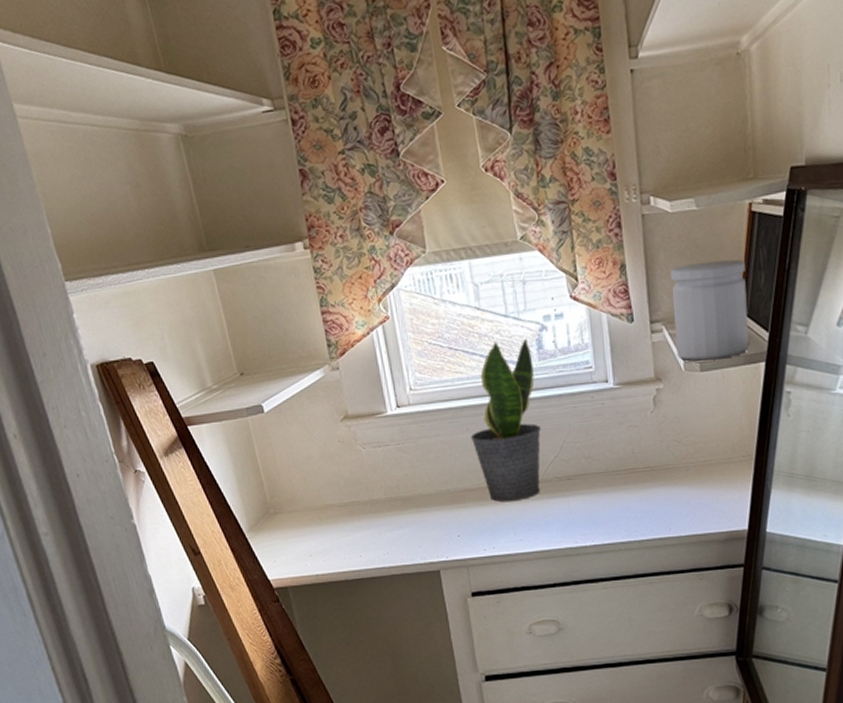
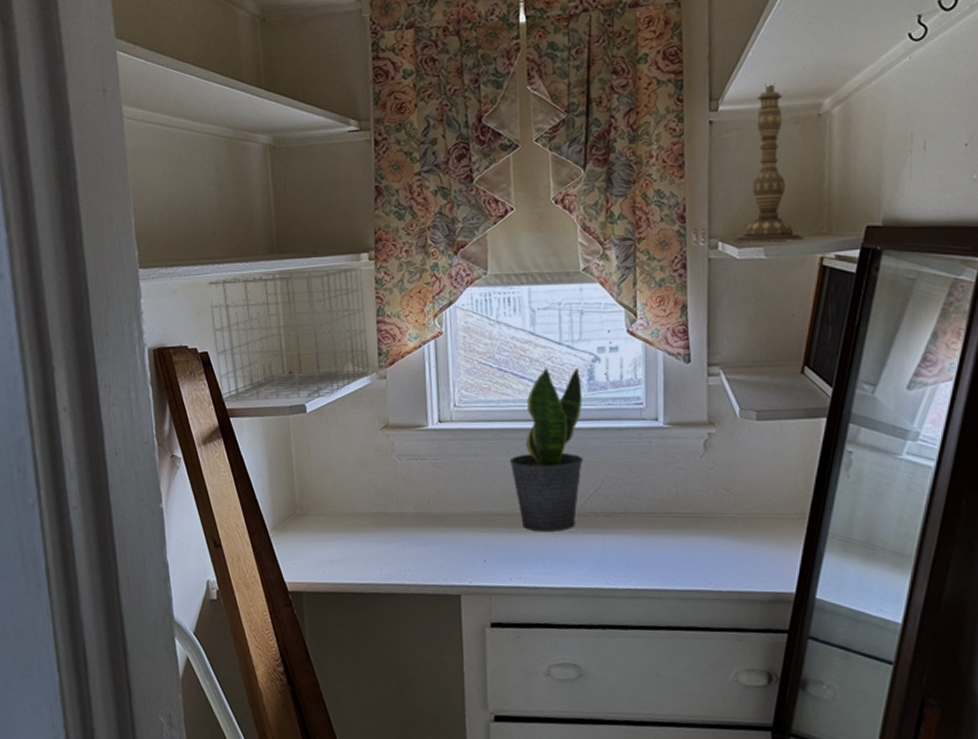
basket: none [140,257,321,411] -> present [207,267,369,402]
candlestick: none [663,22,731,196] -> present [732,82,803,242]
jar: present [671,259,749,361] -> none [732,310,812,410]

